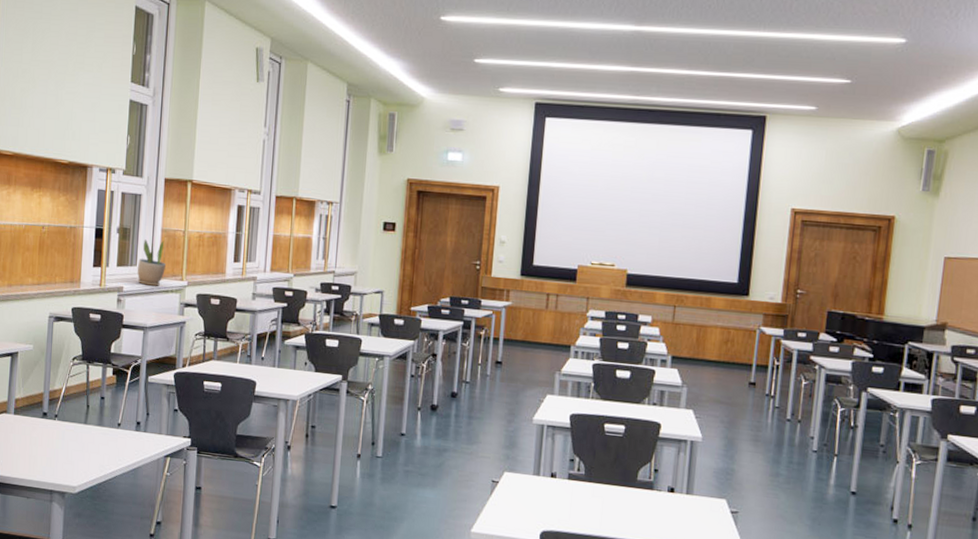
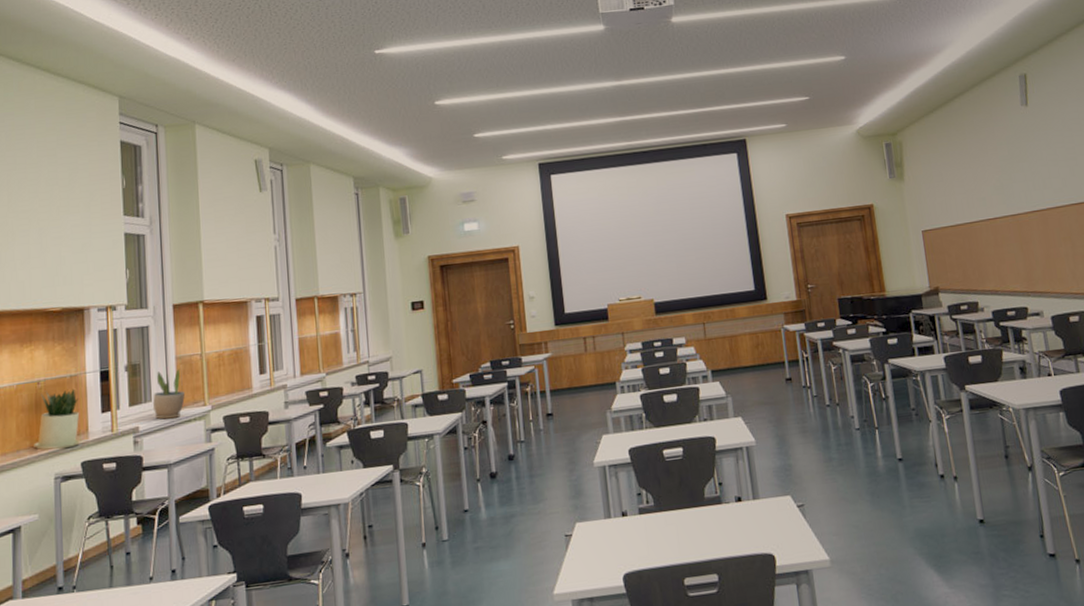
planter: none [34,235,75,293] -> present [34,388,80,450]

